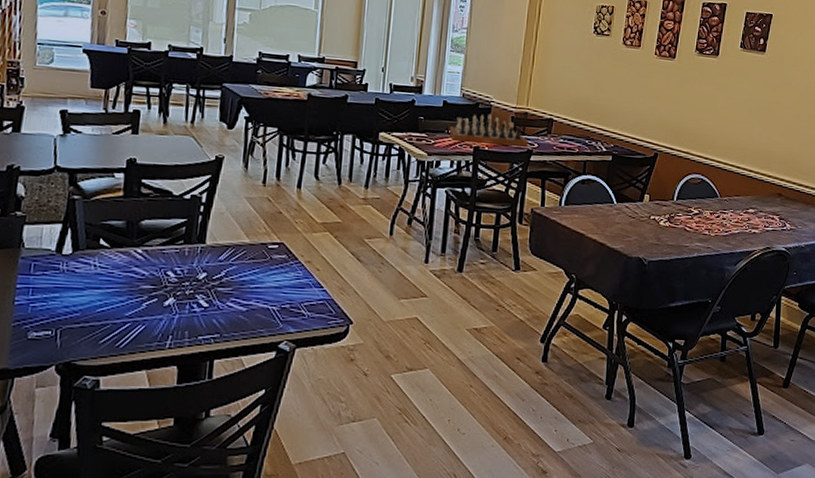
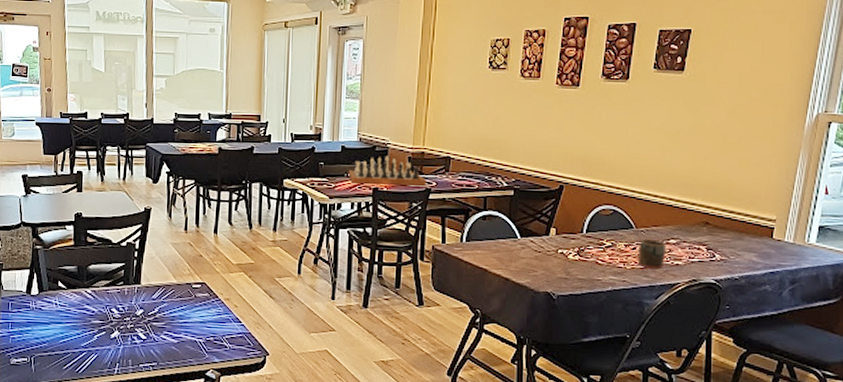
mug: none [720,207,746,236] -> present [637,238,667,268]

